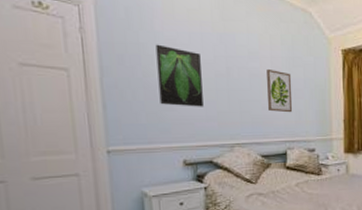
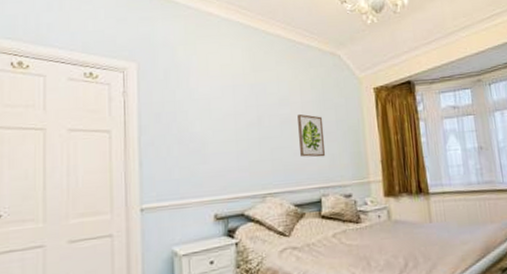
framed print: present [155,44,204,107] -> none [190,100,235,159]

